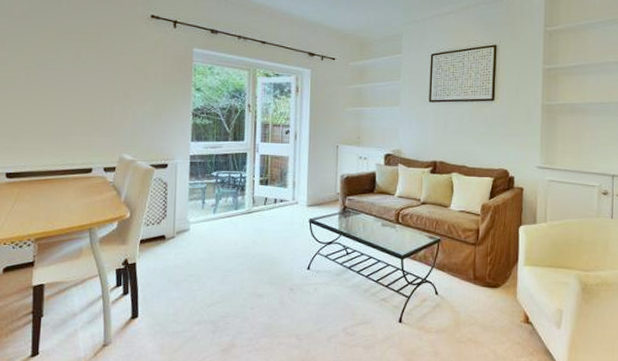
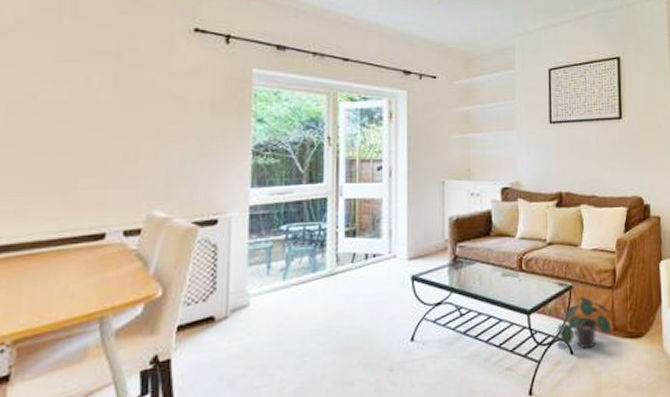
potted plant: none [424,249,472,292] -> present [556,297,611,349]

